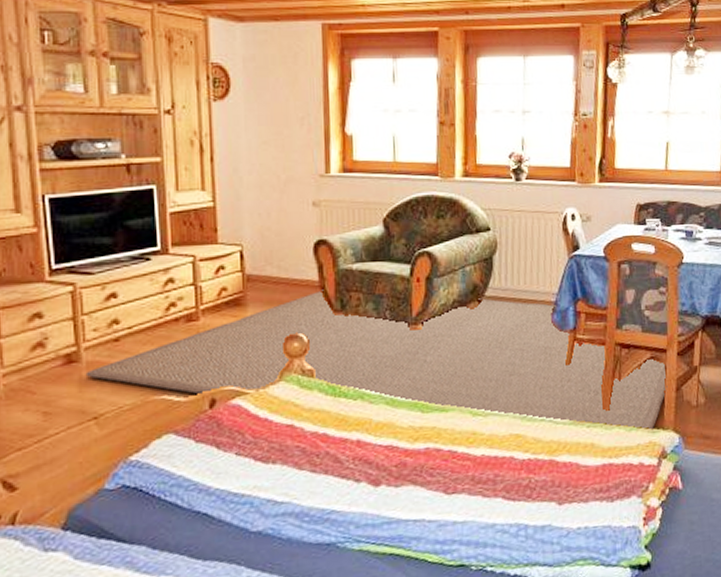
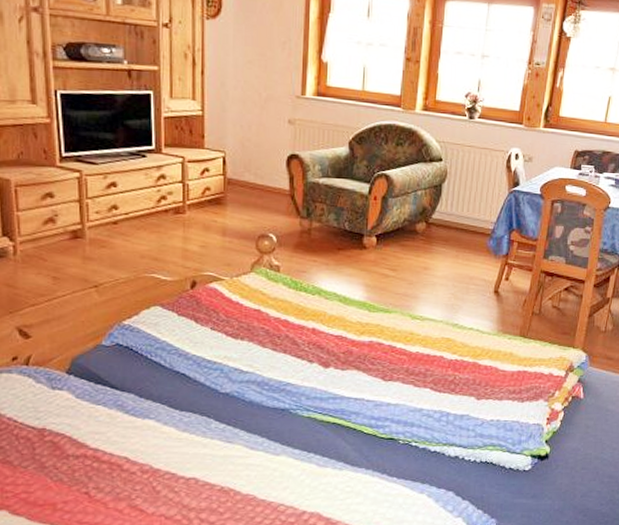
rug: present [85,289,668,431] -> none [88,198,582,348]

